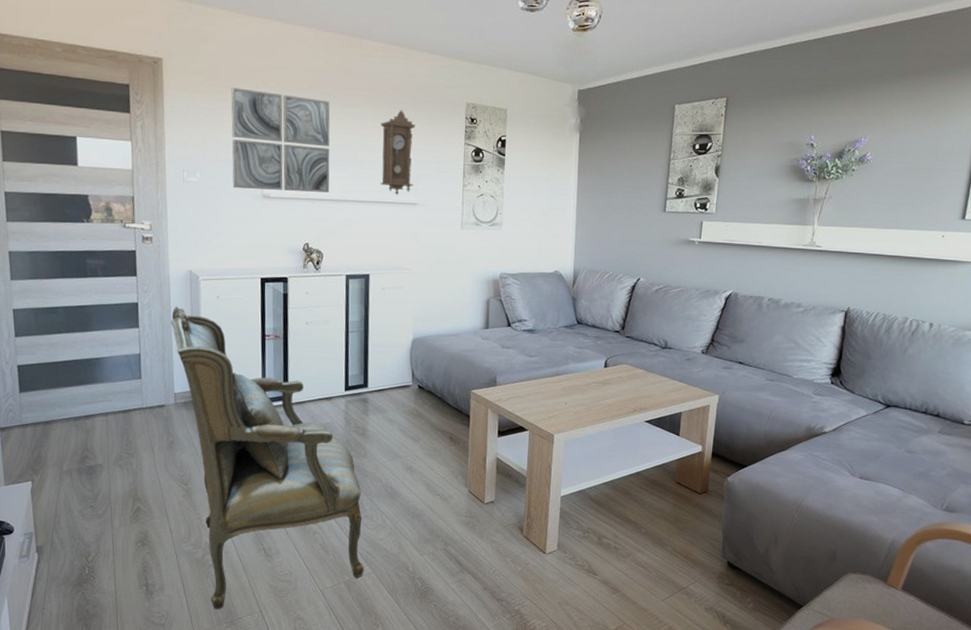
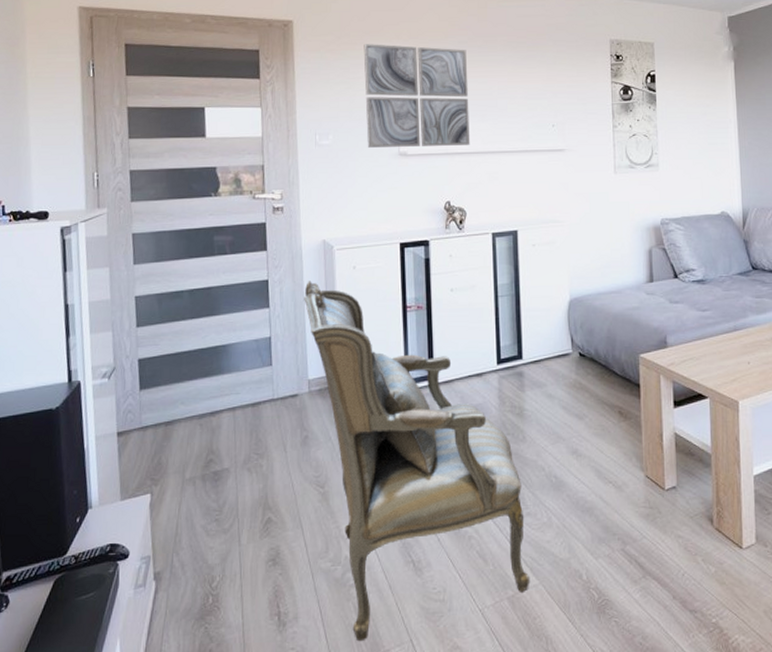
pendulum clock: present [380,110,415,195] -> none [521,53,560,142]

